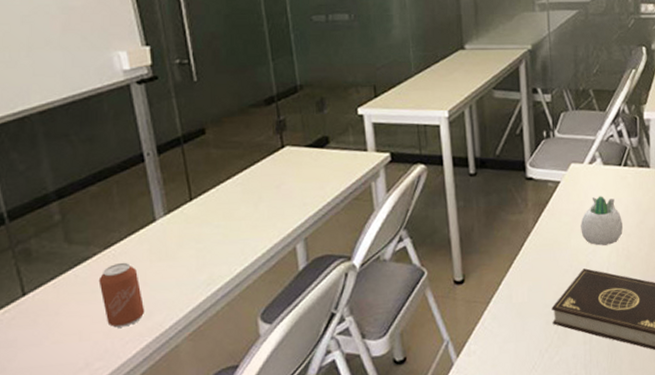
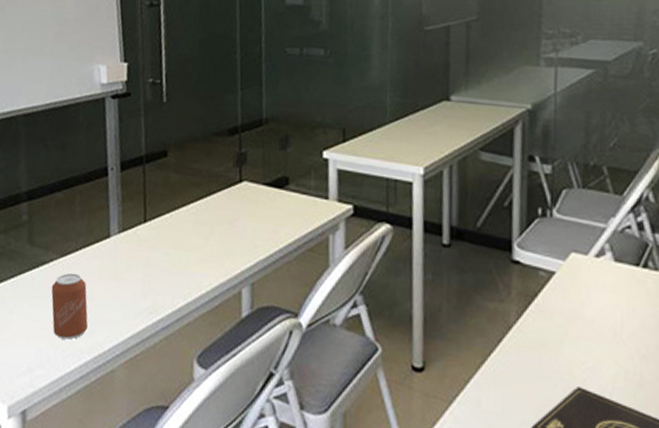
succulent planter: present [580,196,623,246] -> none [578,299,636,364]

